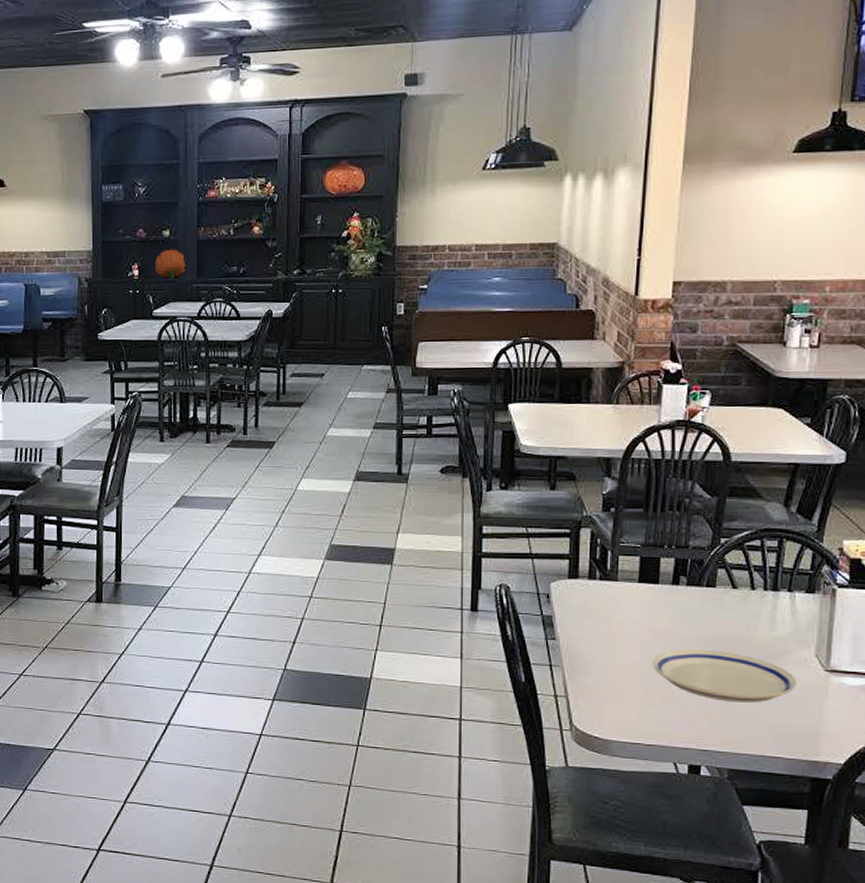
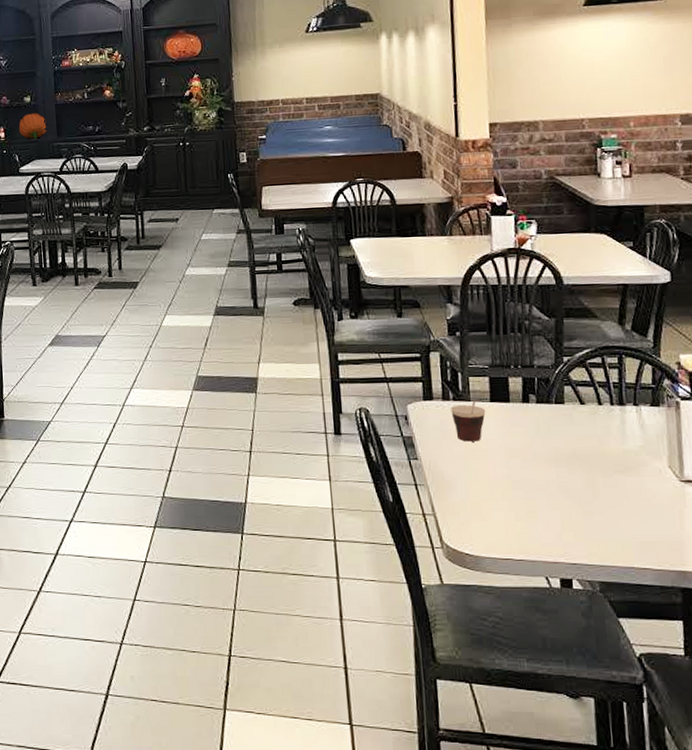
cup: none [596,579,632,623] -> present [451,399,486,442]
plate: present [652,649,797,703] -> none [513,464,655,515]

